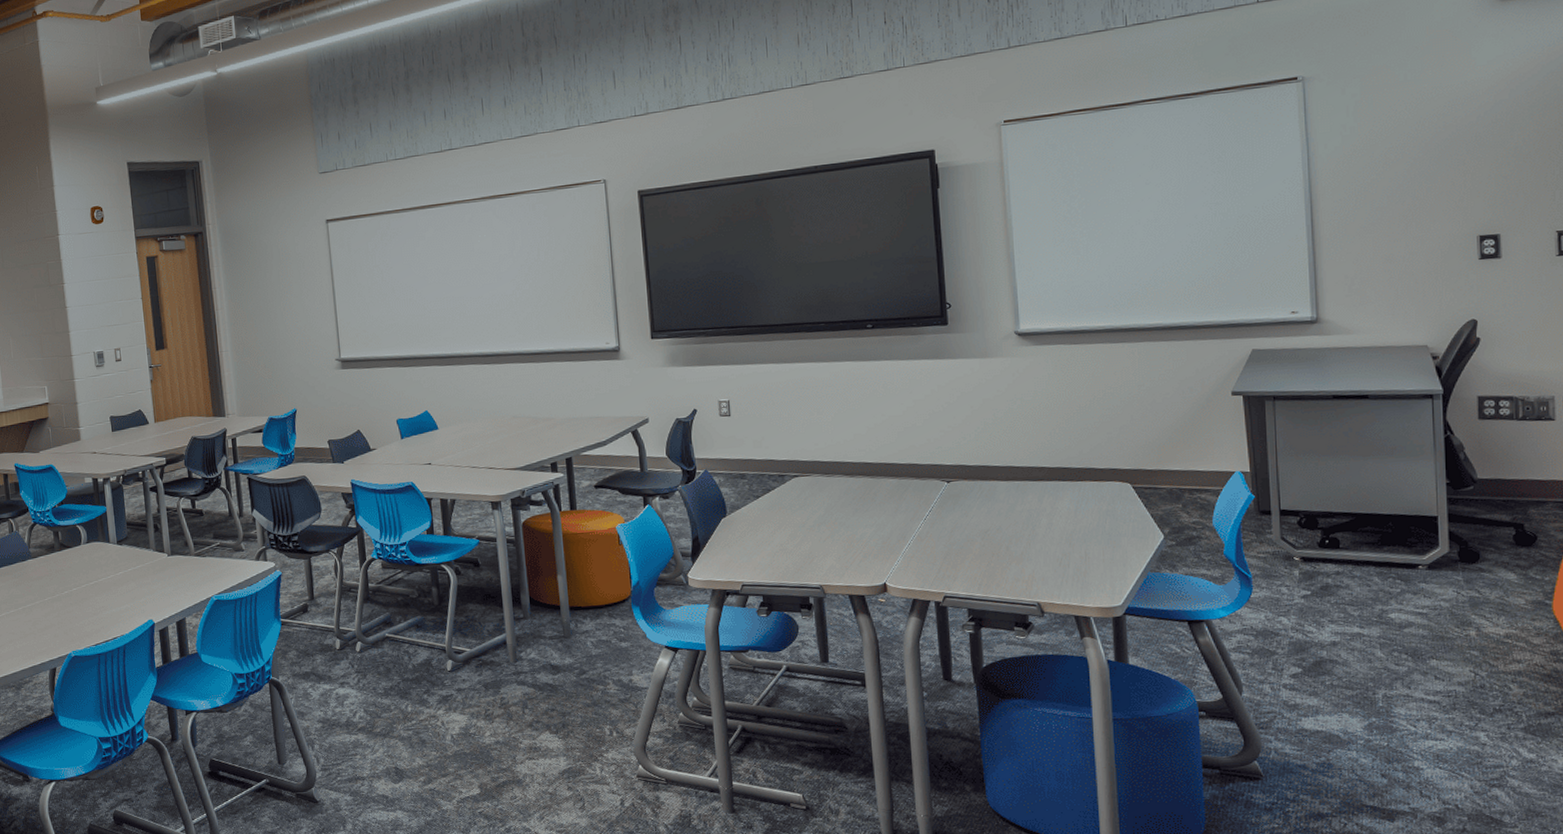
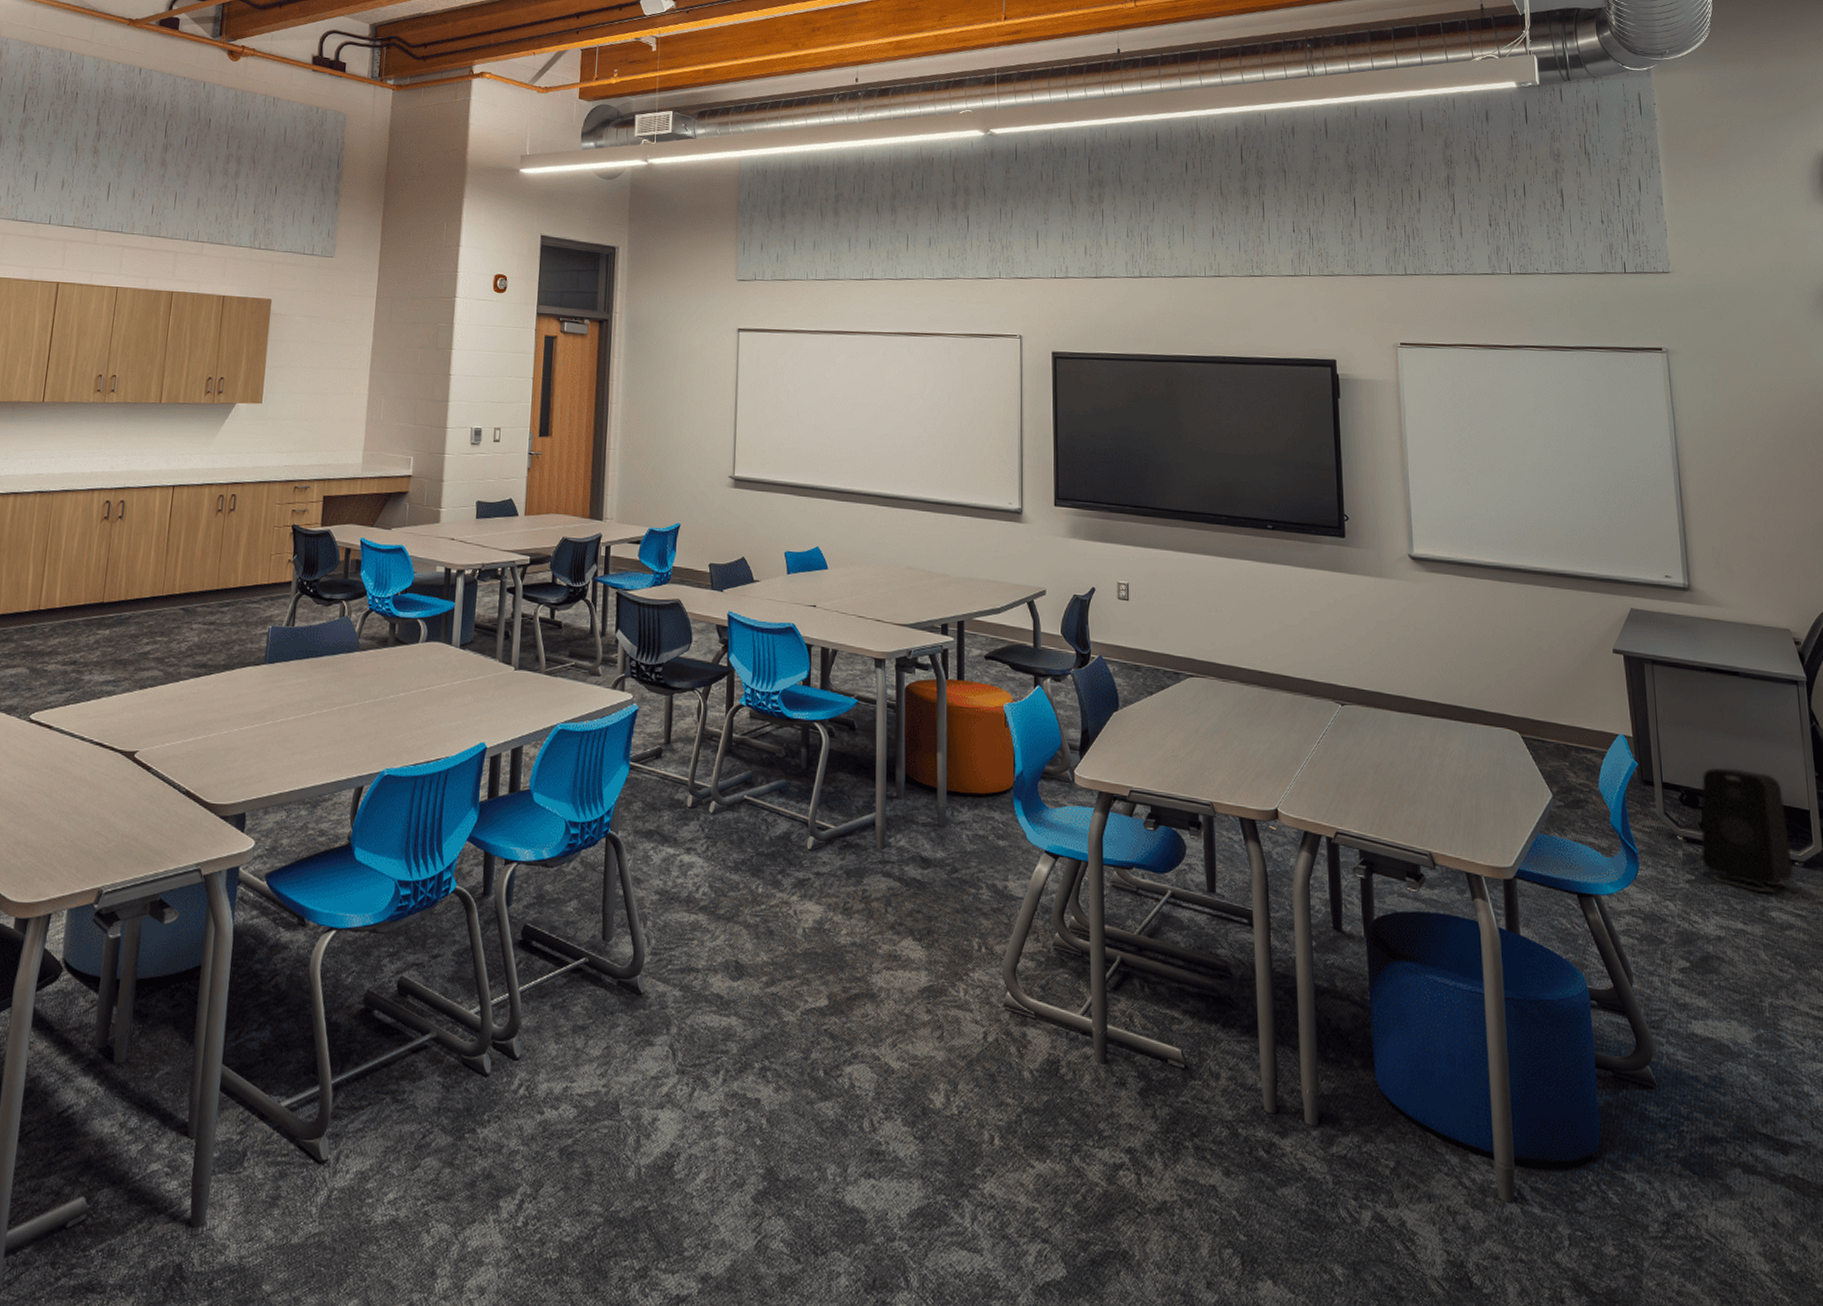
speaker: none [1318,487,1417,598] -> present [1701,767,1794,892]

